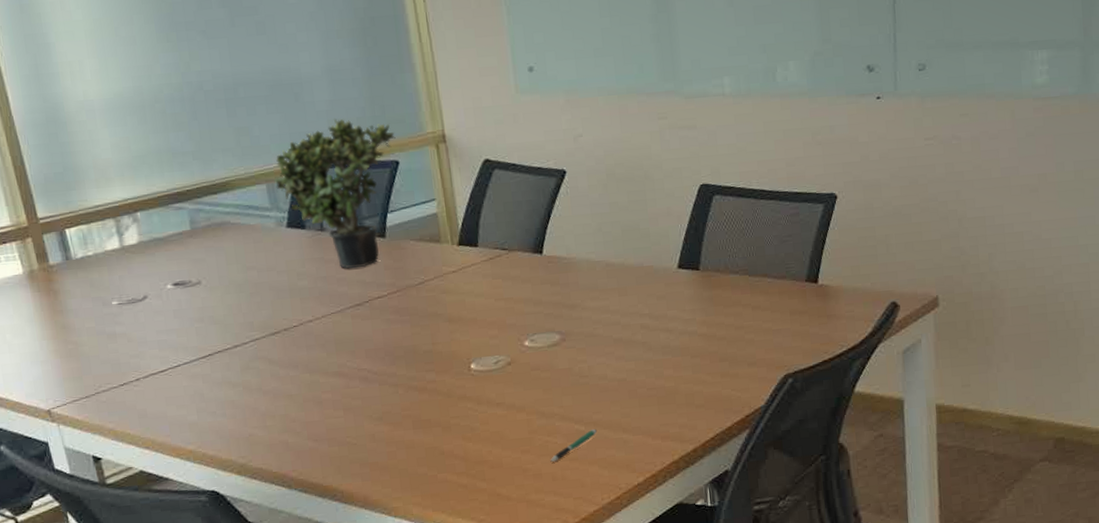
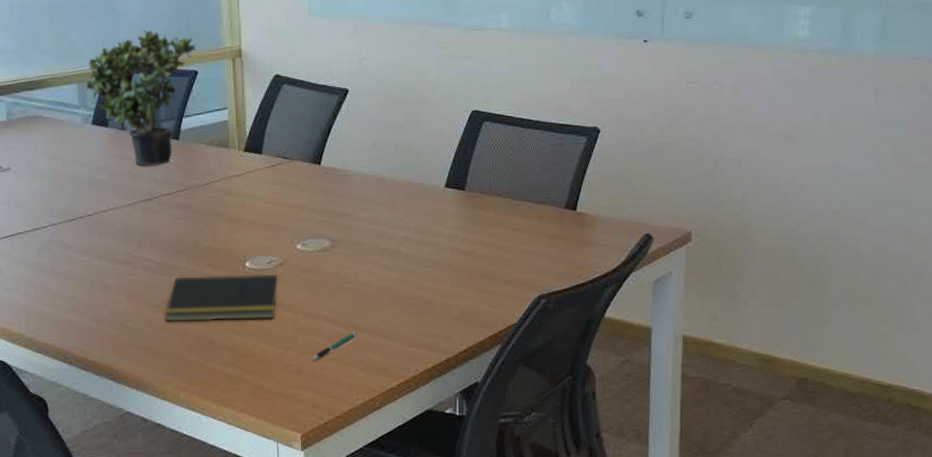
notepad: none [387,375,509,434] -> present [164,274,279,322]

